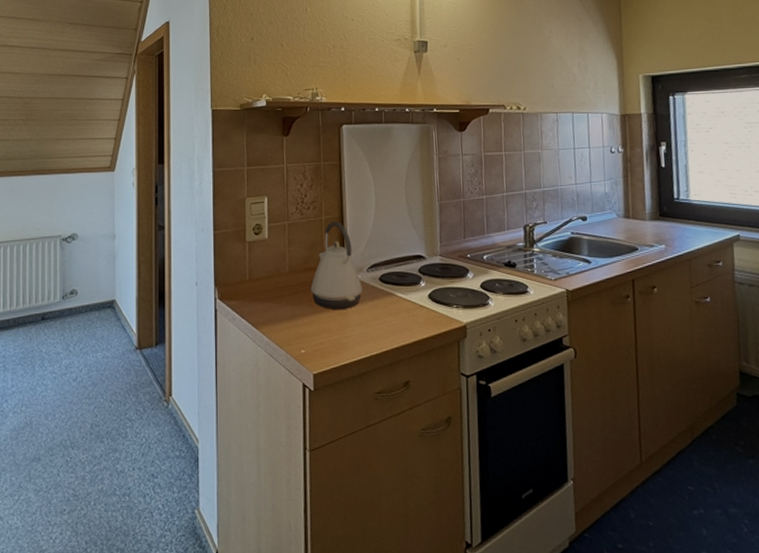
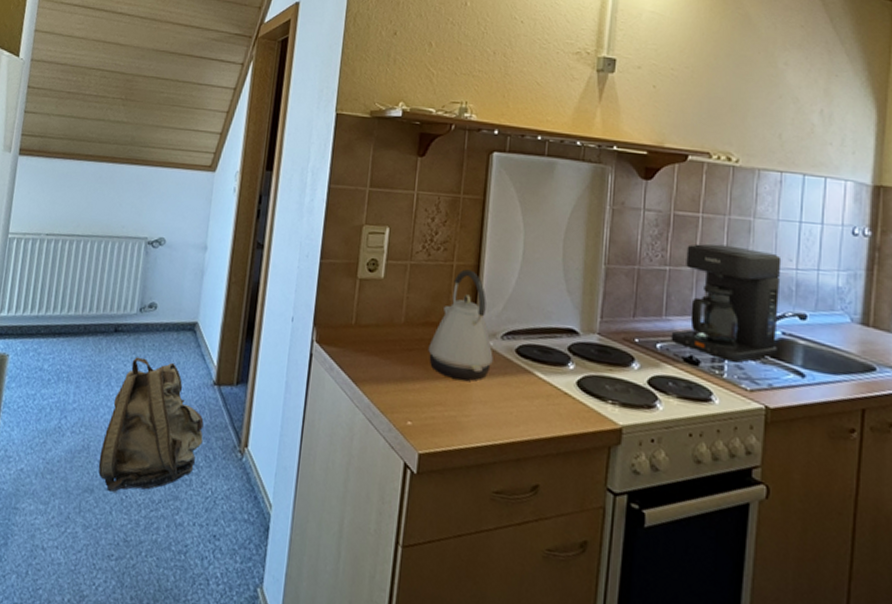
backpack: none [42,337,132,458] -> present [98,357,204,493]
coffee maker: none [493,173,570,261] -> present [671,243,782,363]

